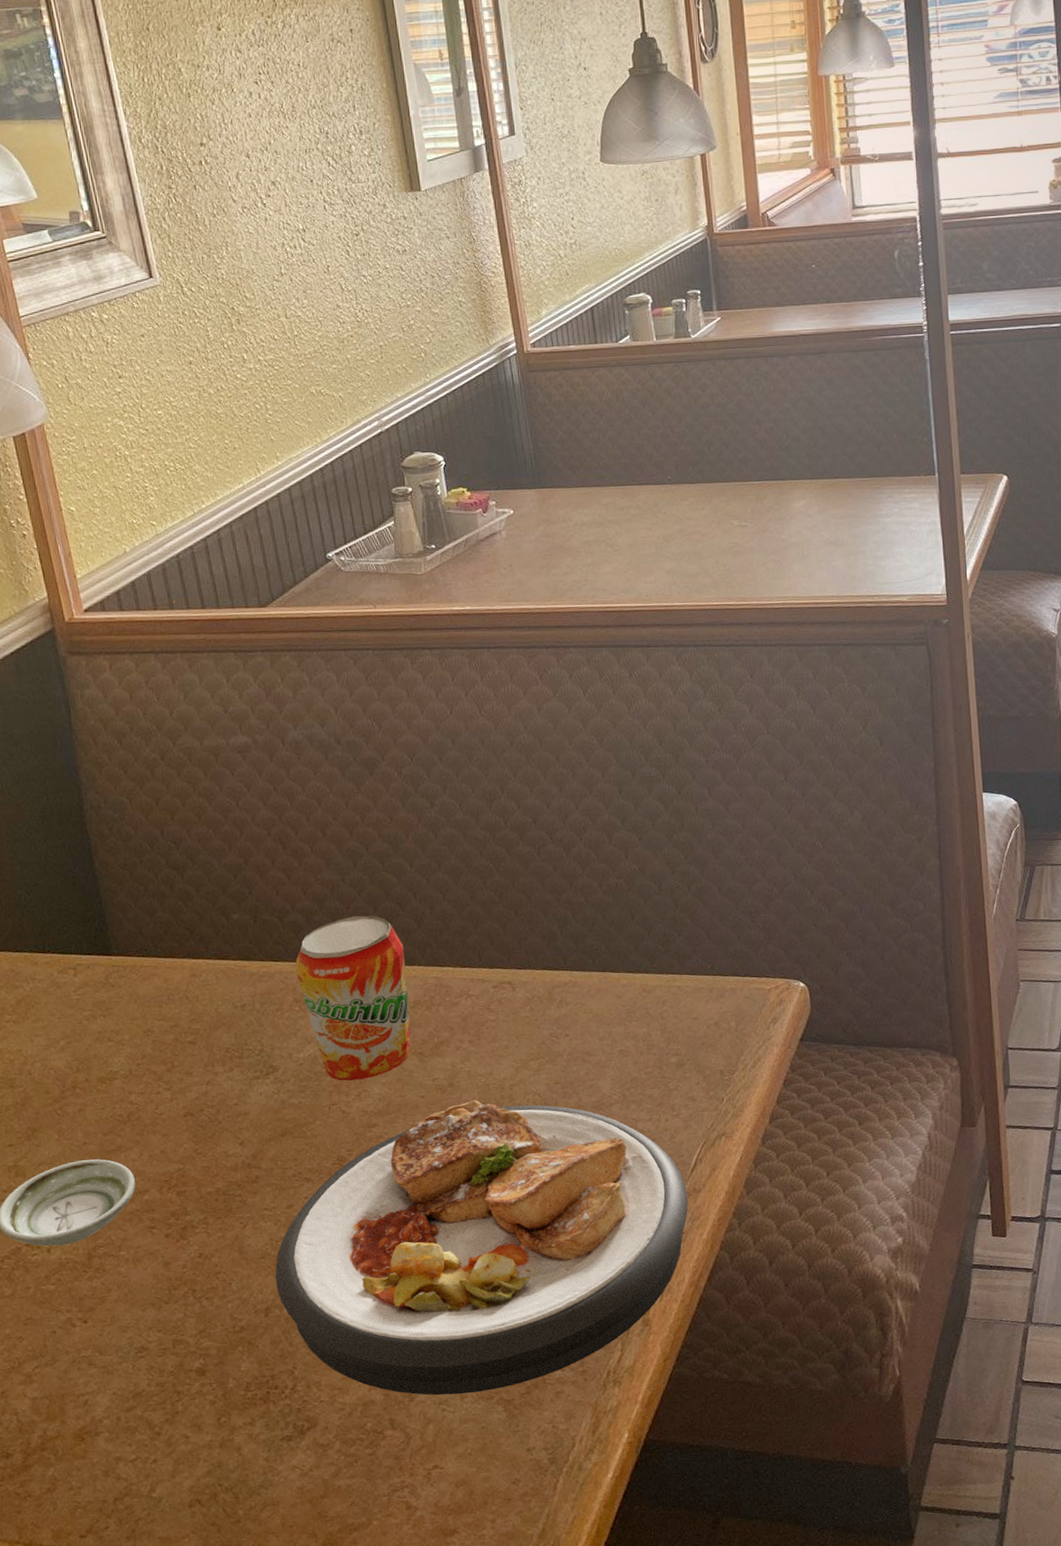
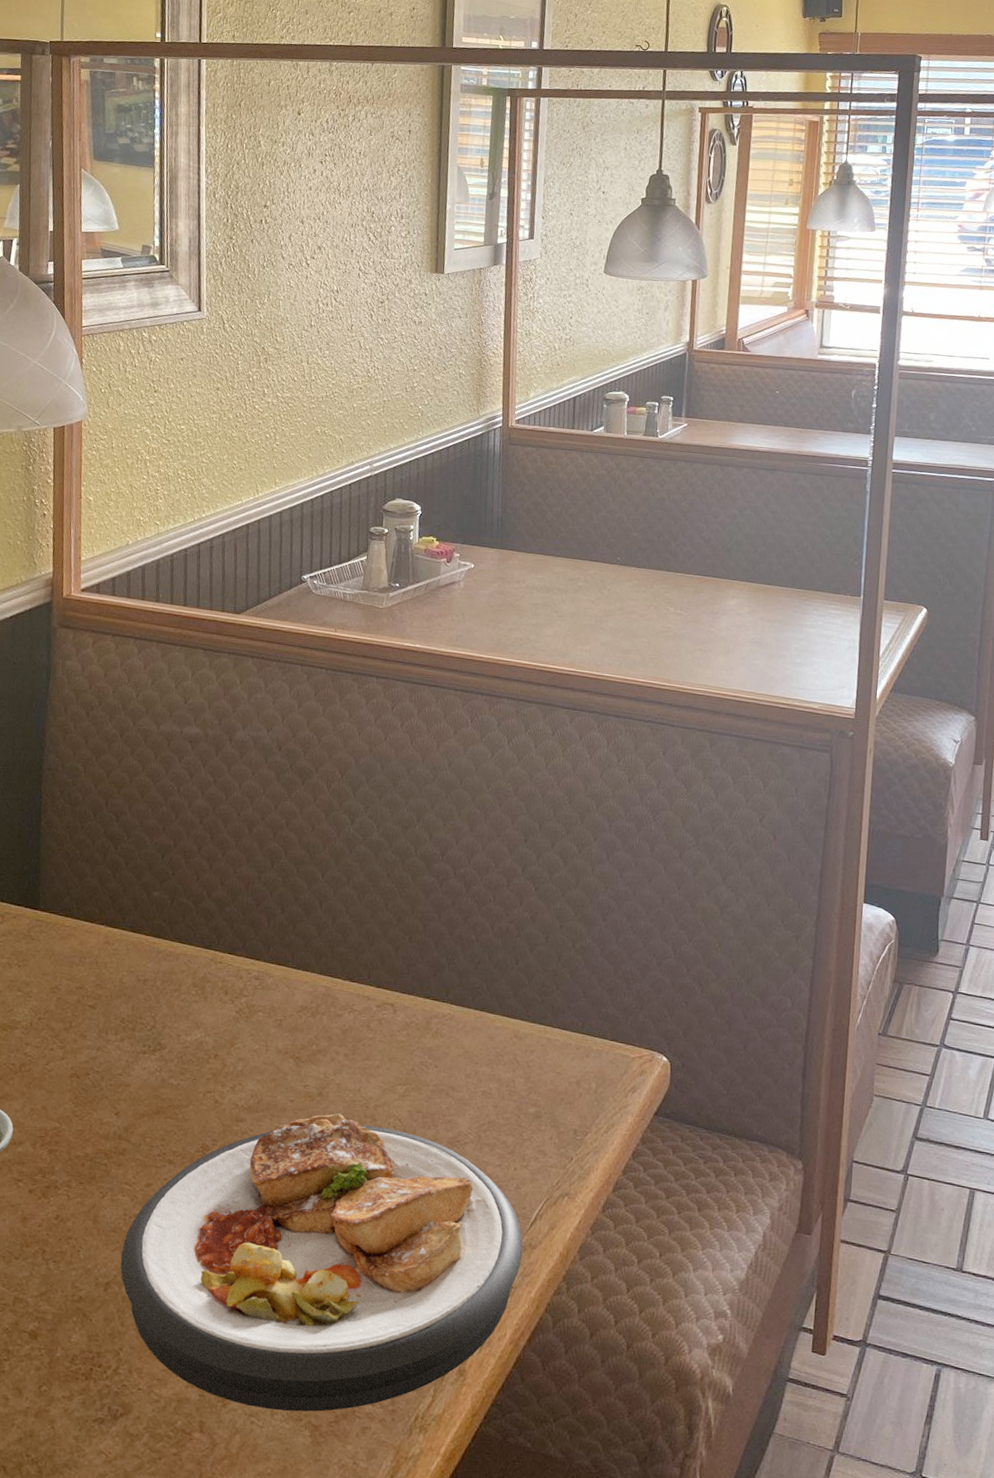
beverage can: present [295,915,411,1081] -> none [199,913,302,1073]

